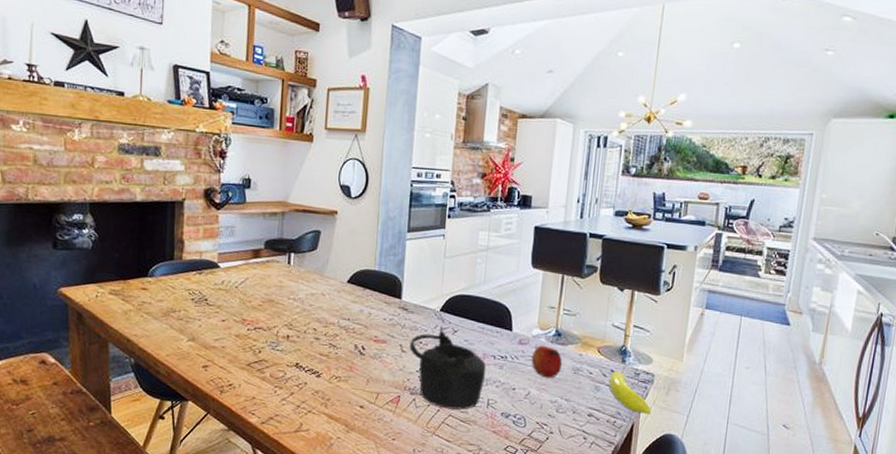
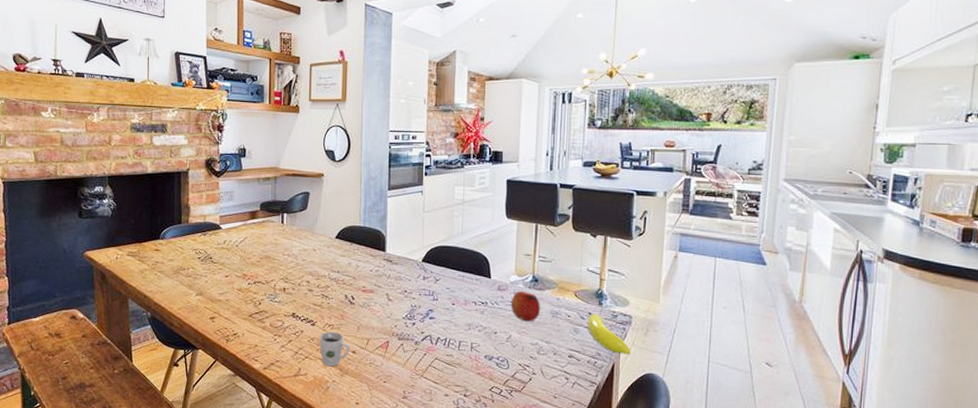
cup: none [324,383,357,423] -> present [319,331,350,367]
teapot: present [409,330,487,410] -> none [395,279,468,353]

